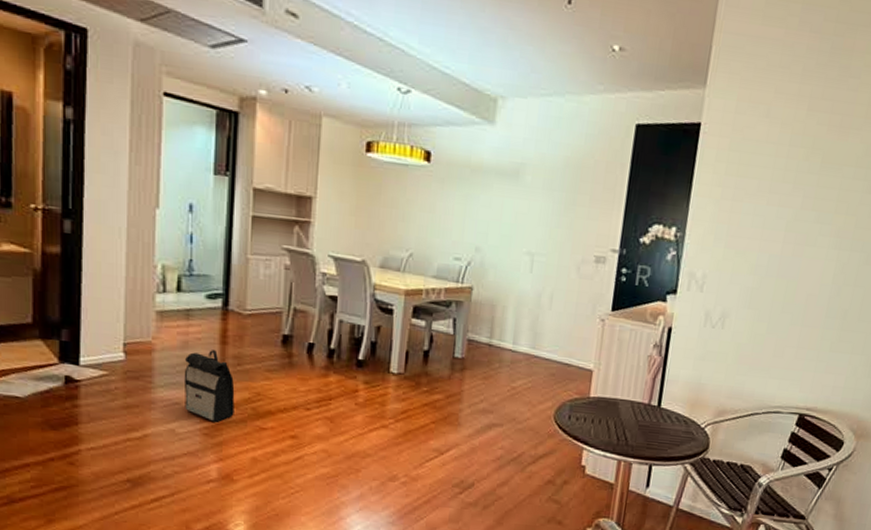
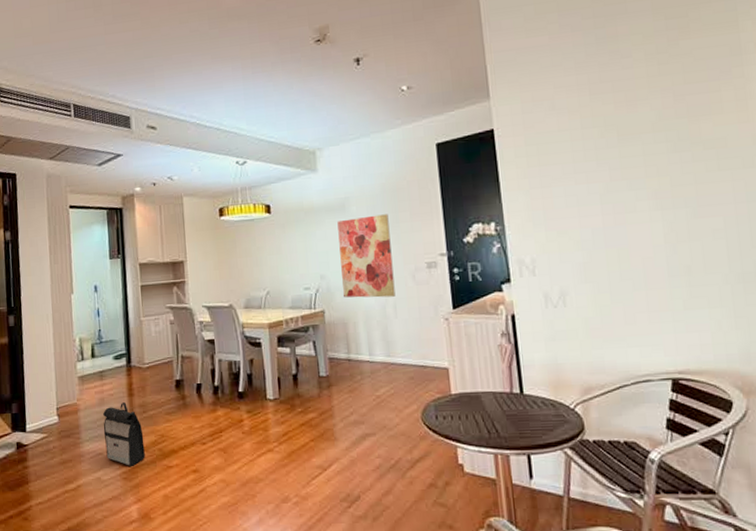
wall art: none [496,189,566,286] -> present [337,214,396,298]

